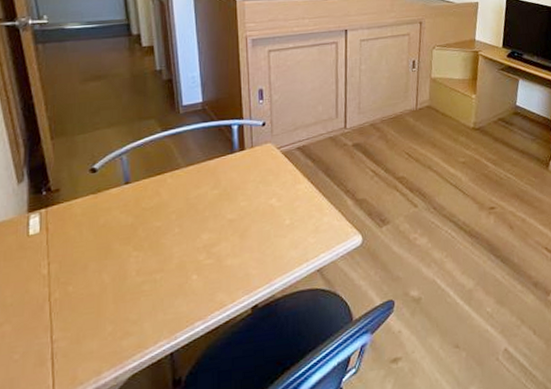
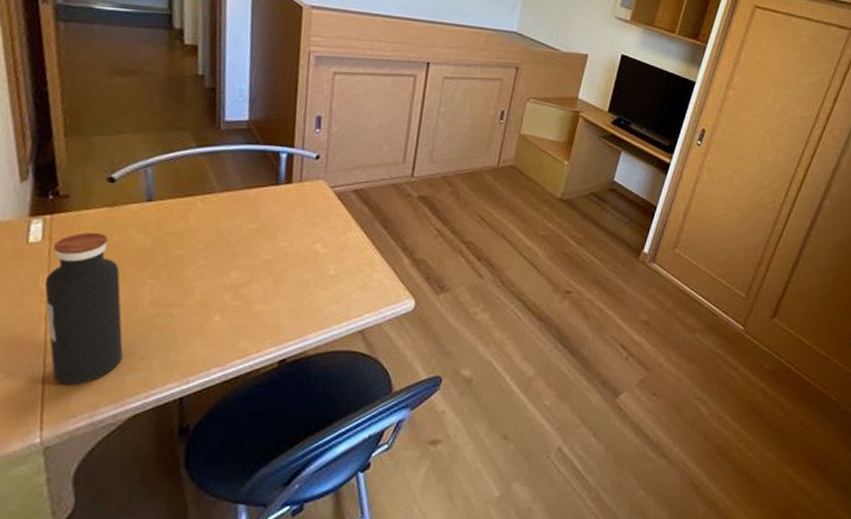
water bottle: none [45,218,118,357] -> present [44,233,123,385]

